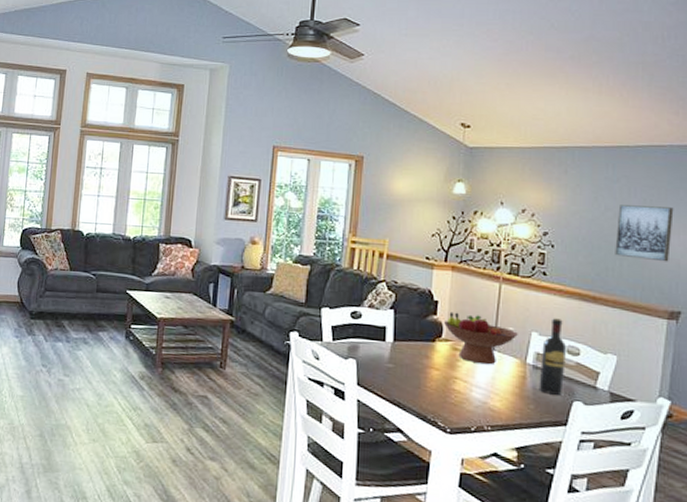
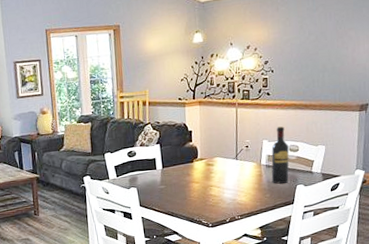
fruit bowl: present [444,311,518,365] -> none [198,135,253,172]
wall art: present [615,205,674,262] -> none [318,23,359,70]

